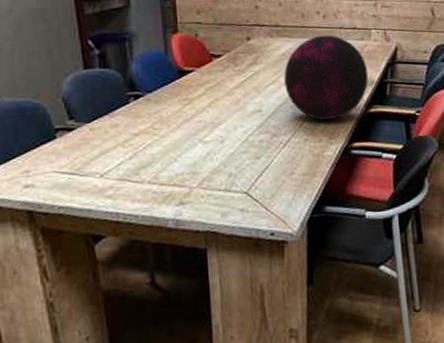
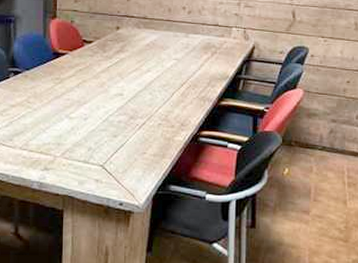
decorative orb: present [284,35,369,121] -> none [146,29,224,109]

